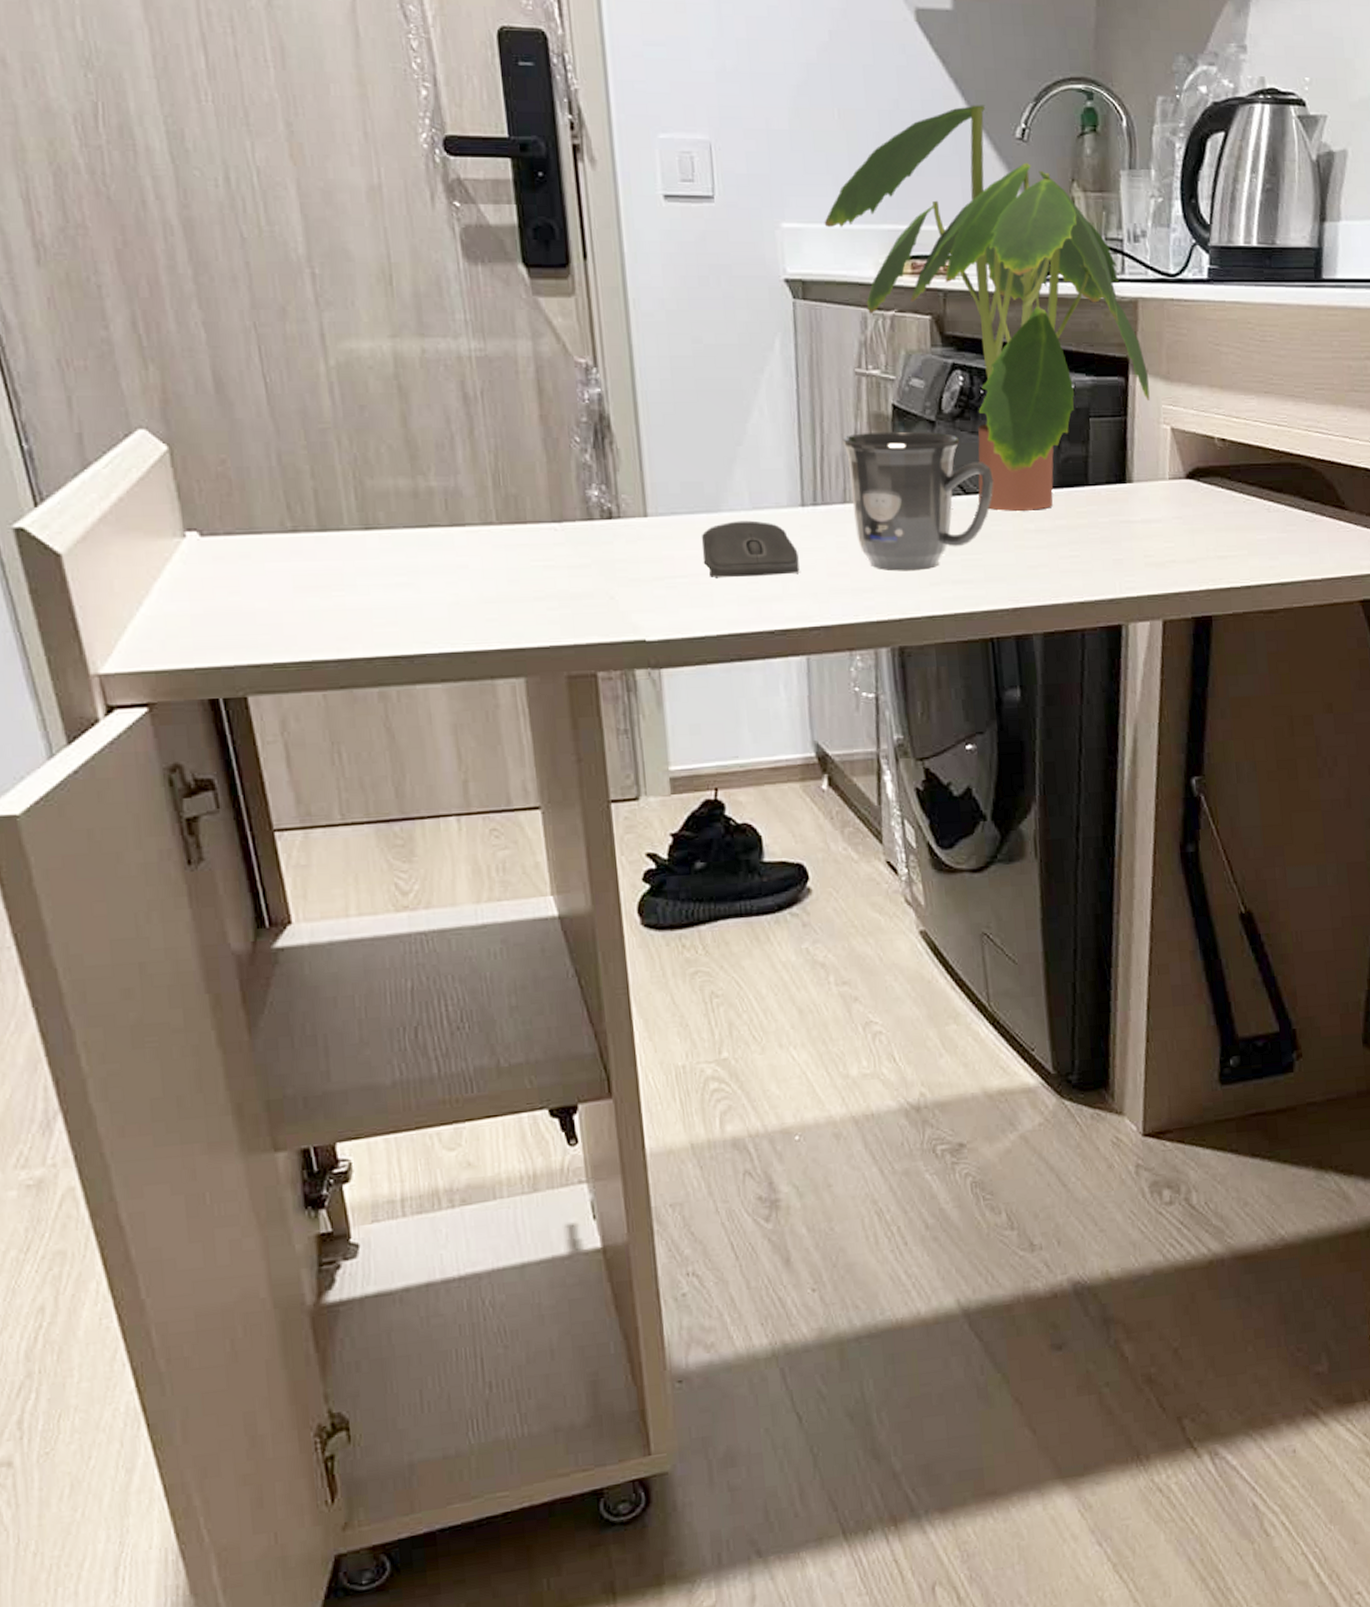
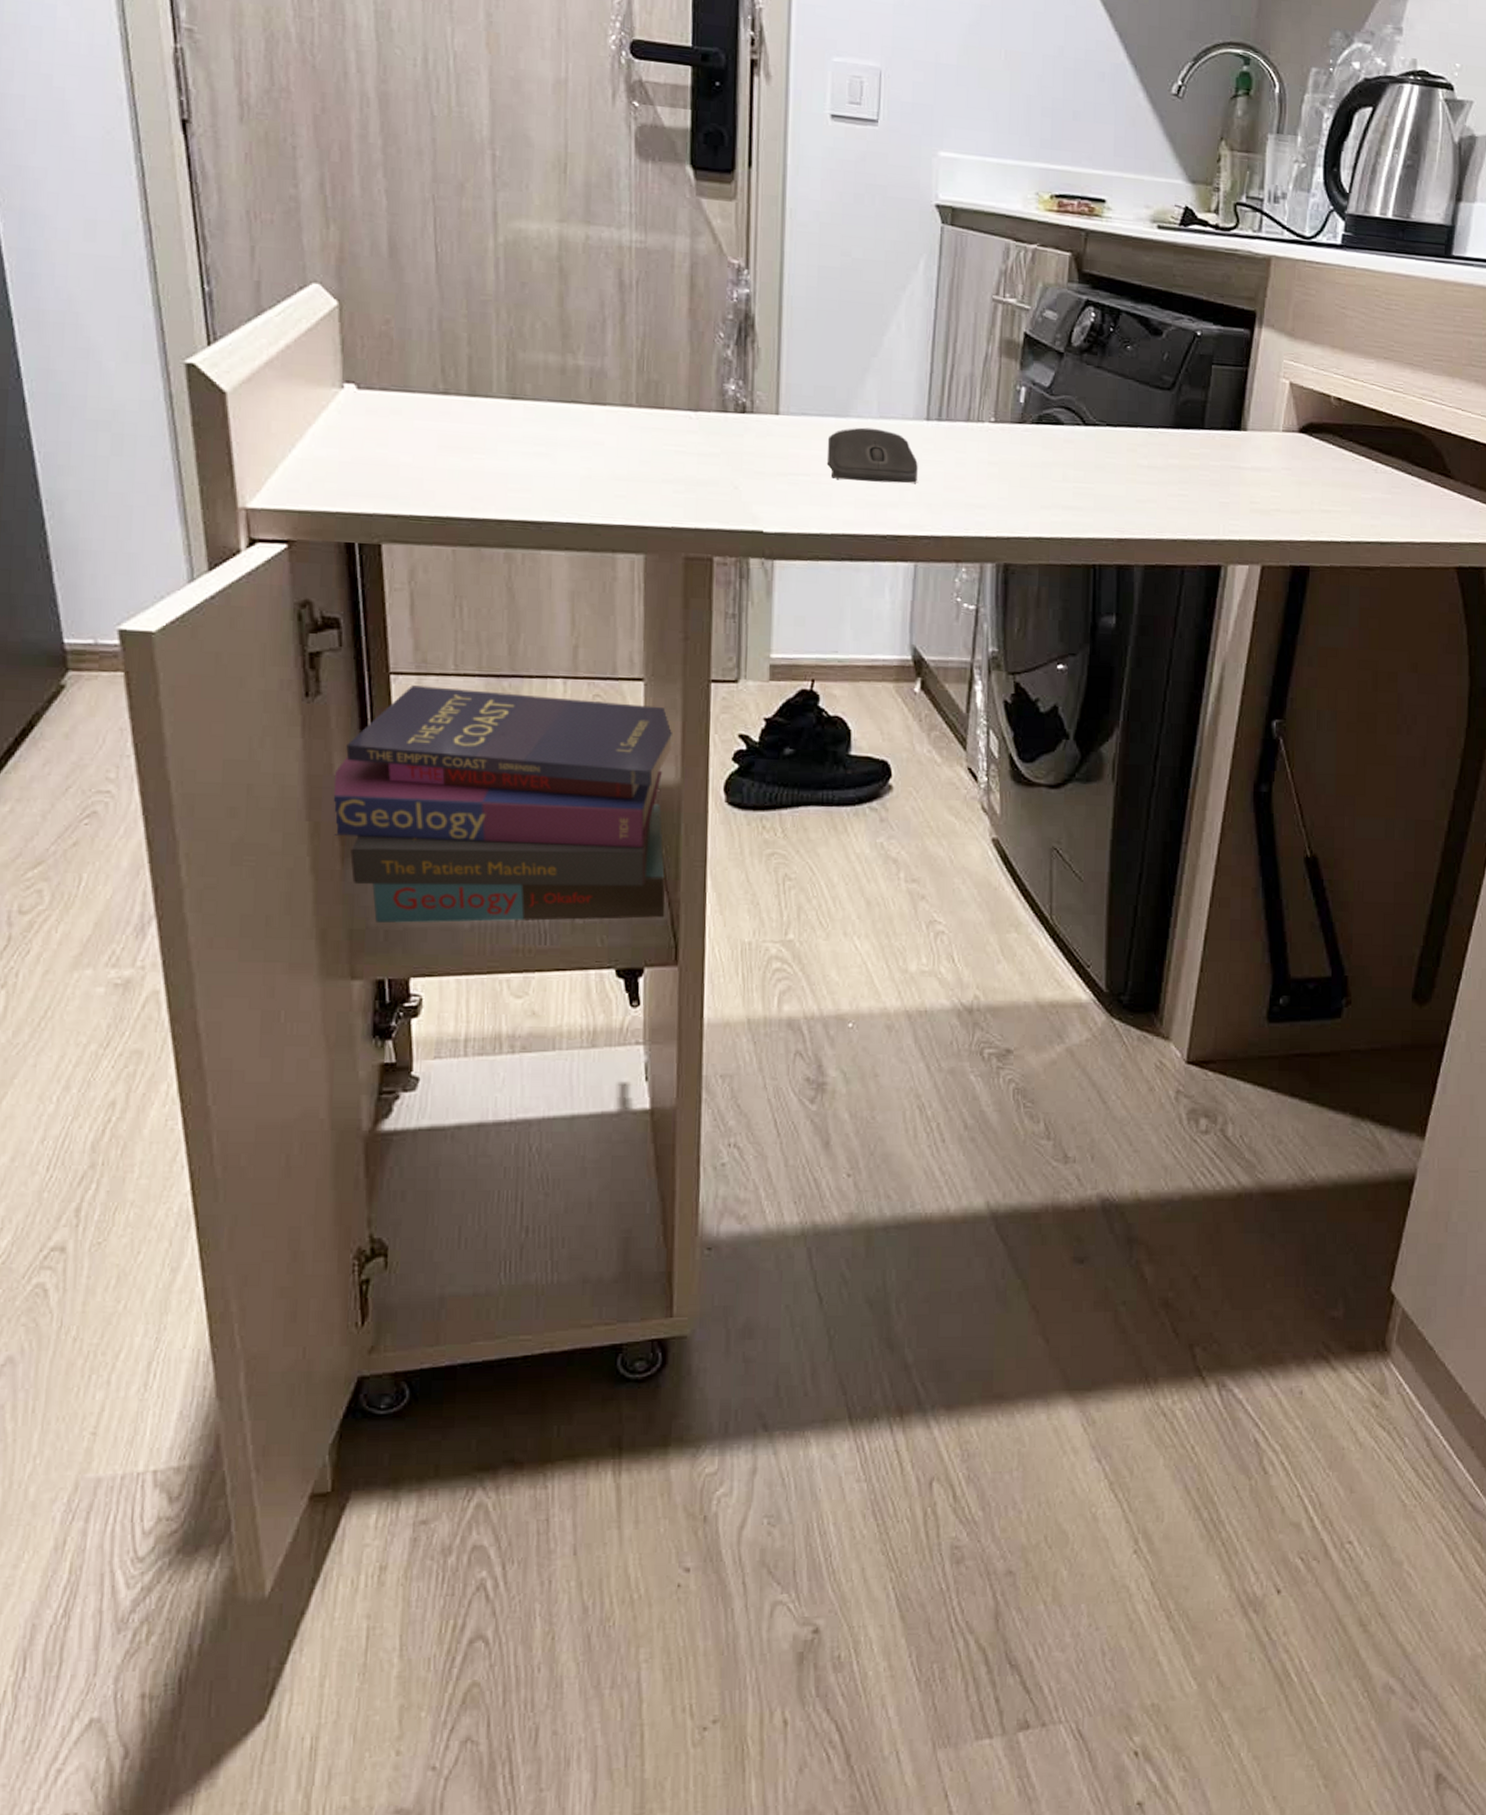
books: none [227,833,593,1091] -> present [332,685,676,924]
plant: present [824,105,1150,511] -> none [979,58,1273,448]
mug: present [842,431,994,571] -> none [973,356,1113,493]

